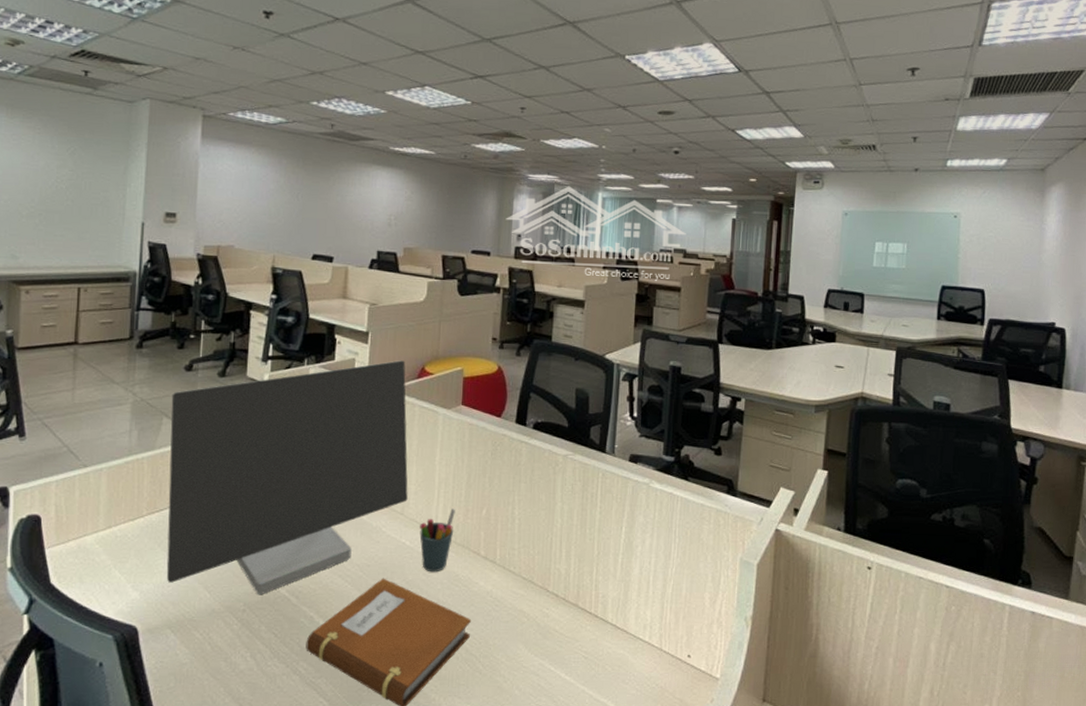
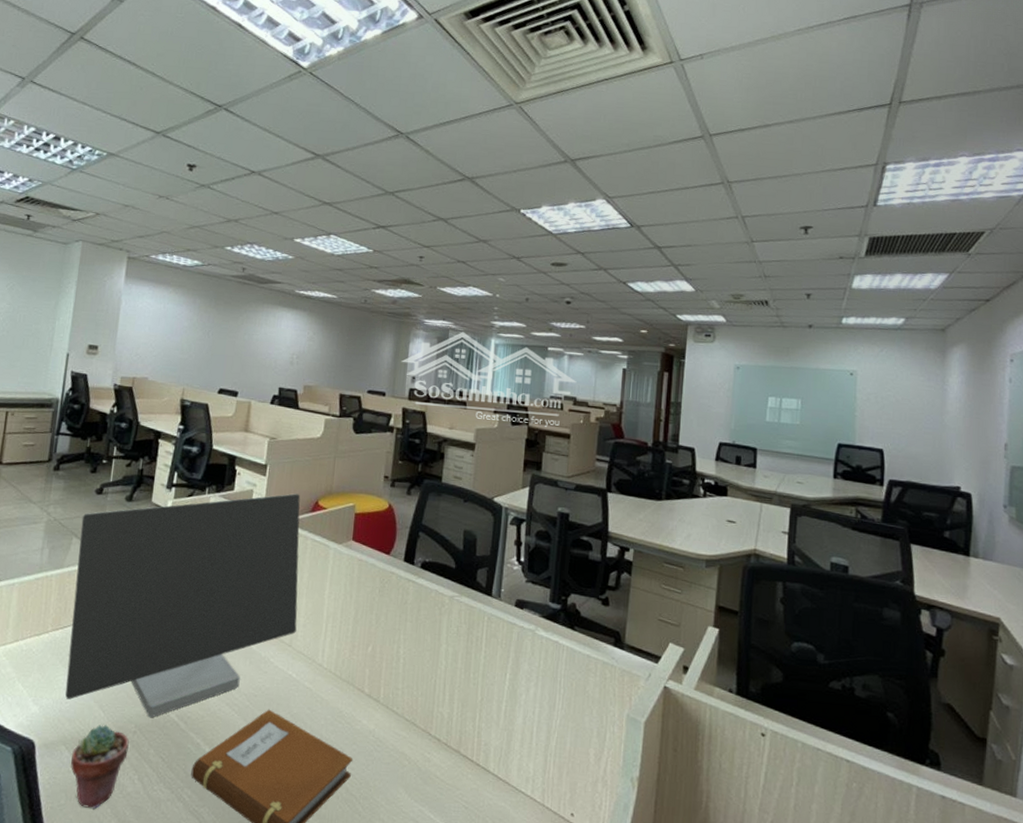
potted succulent: none [177,605,239,688] -> present [71,724,129,809]
pen holder: present [419,507,455,573] -> none [306,642,342,707]

